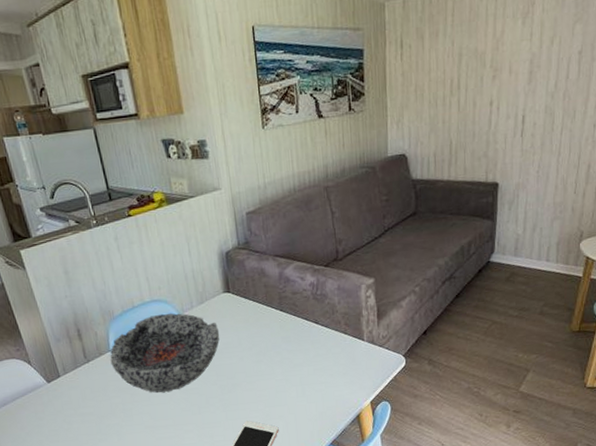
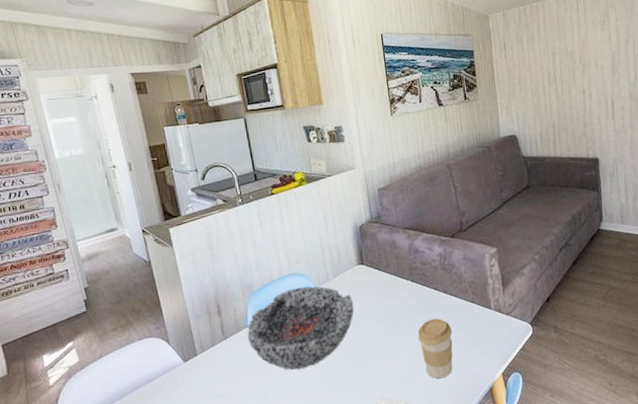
coffee cup: none [285,348,321,405] -> present [417,318,453,379]

